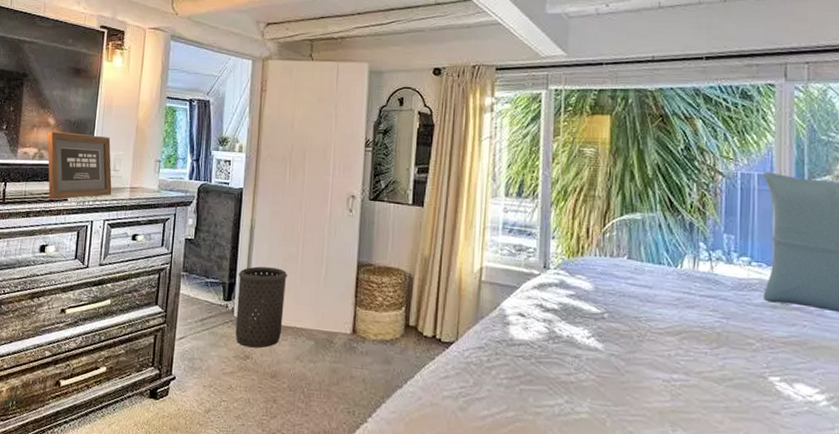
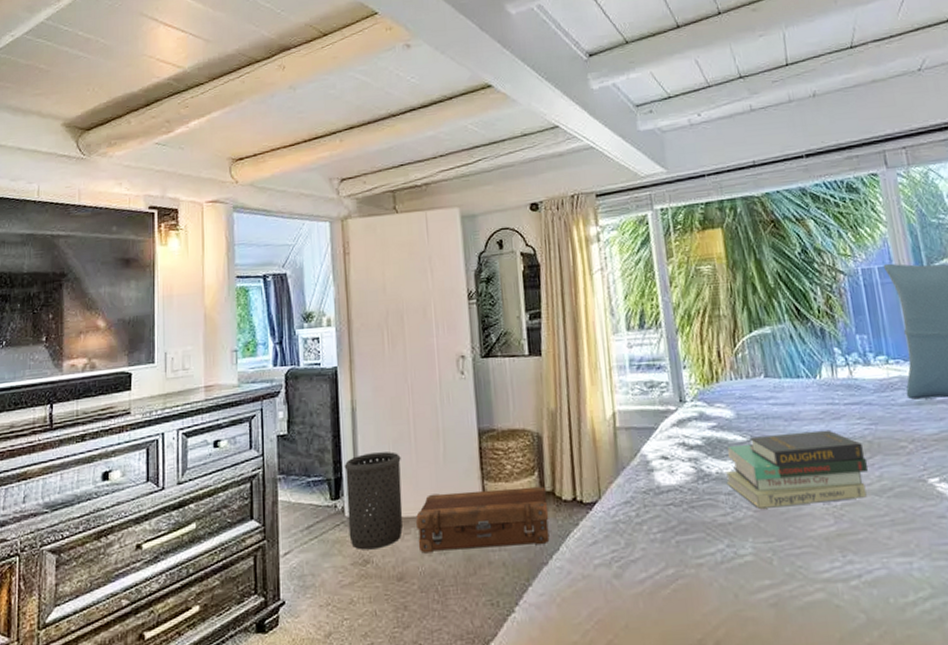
picture frame: present [47,131,112,201] -> none [97,332,183,417]
suitcase: none [292,310,410,371] -> present [416,486,550,554]
books: none [575,310,713,383] -> present [725,429,869,509]

